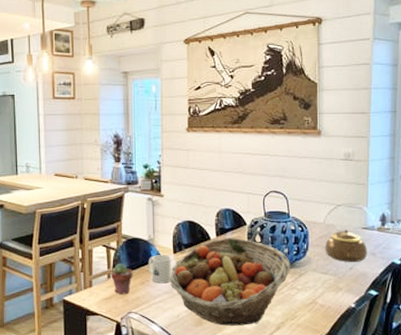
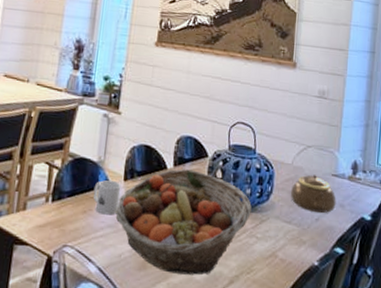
potted succulent: present [111,262,133,295] -> none [49,185,75,224]

